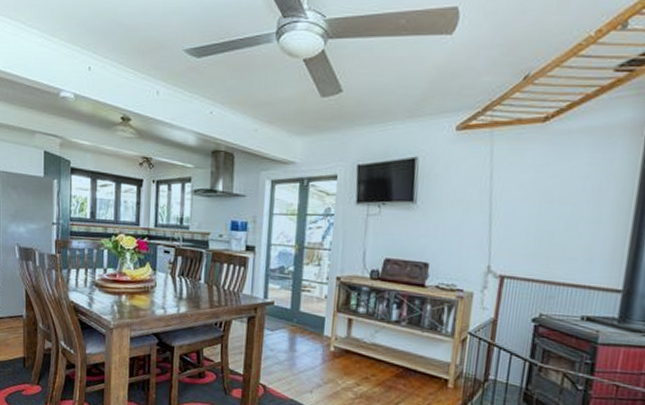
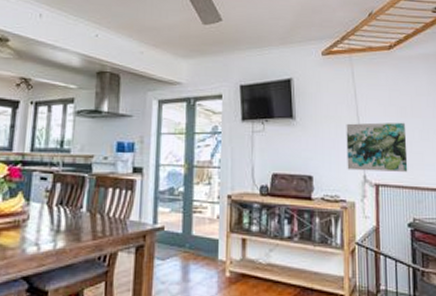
wall art: none [469,209,550,265] -> present [346,122,408,172]

